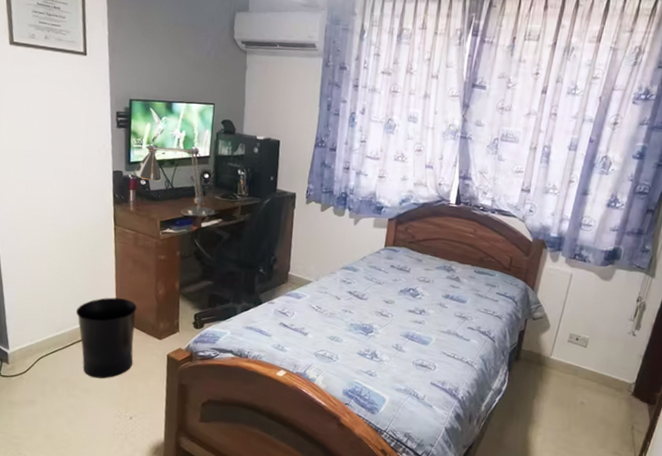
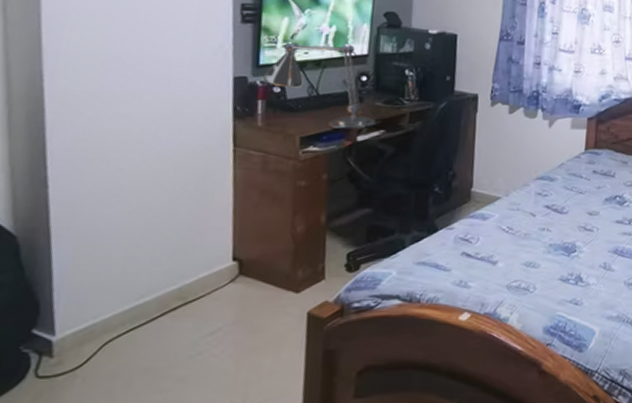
waste bin: present [75,297,137,378] -> none [169,243,265,359]

